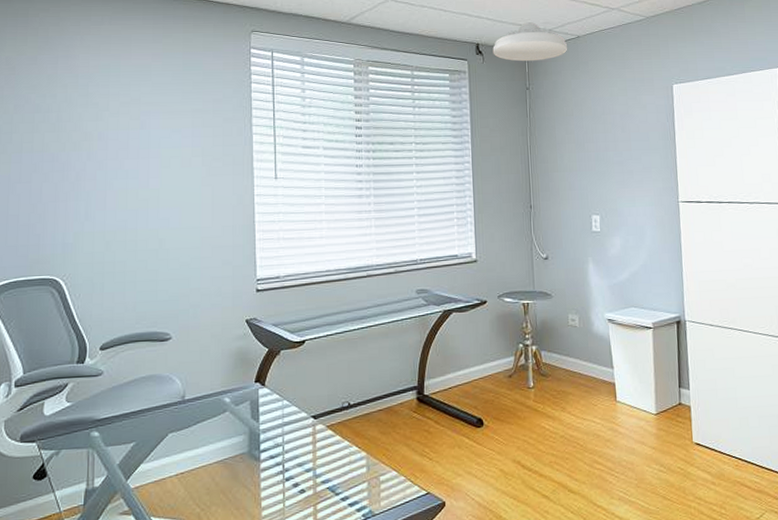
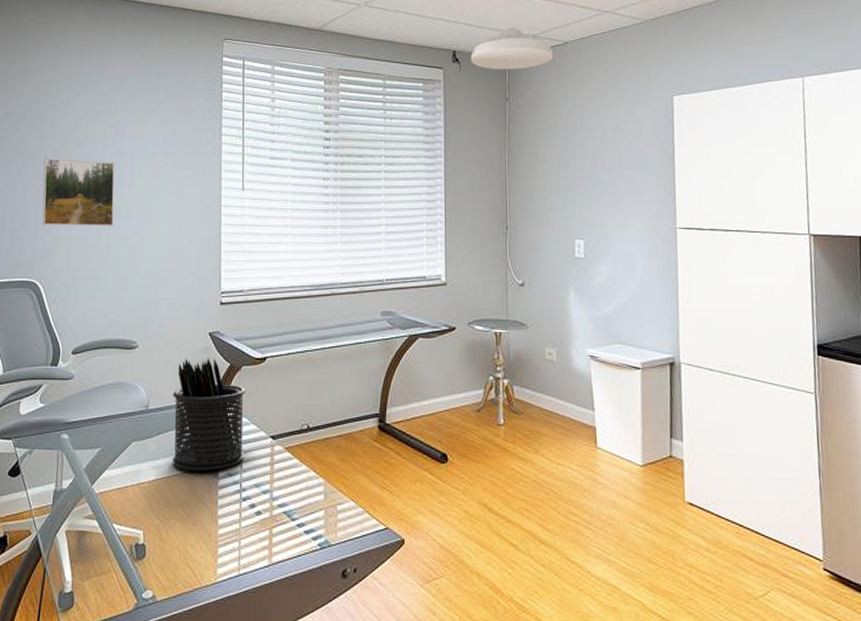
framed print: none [61,152,141,221] -> present [42,158,115,227]
pen holder: none [210,345,287,457] -> present [172,358,245,471]

